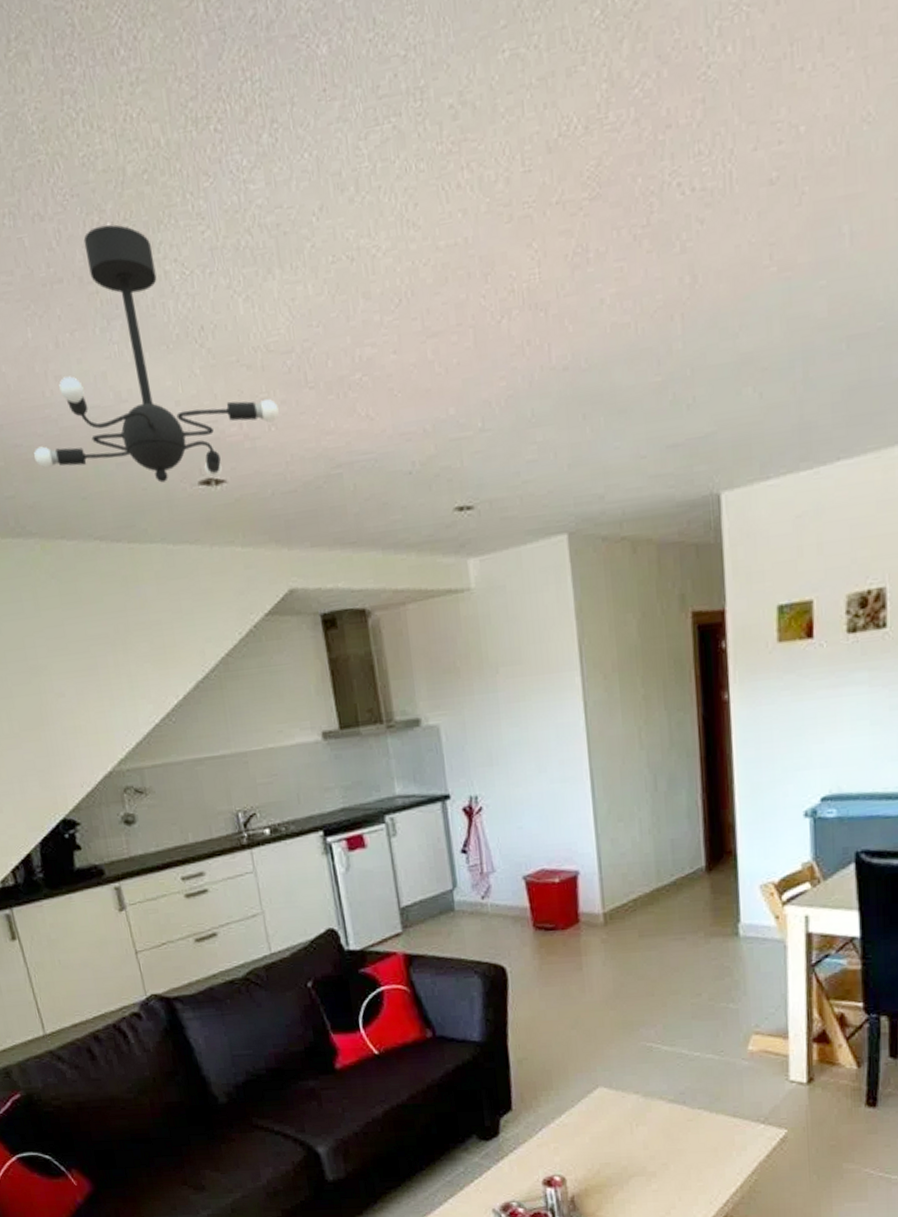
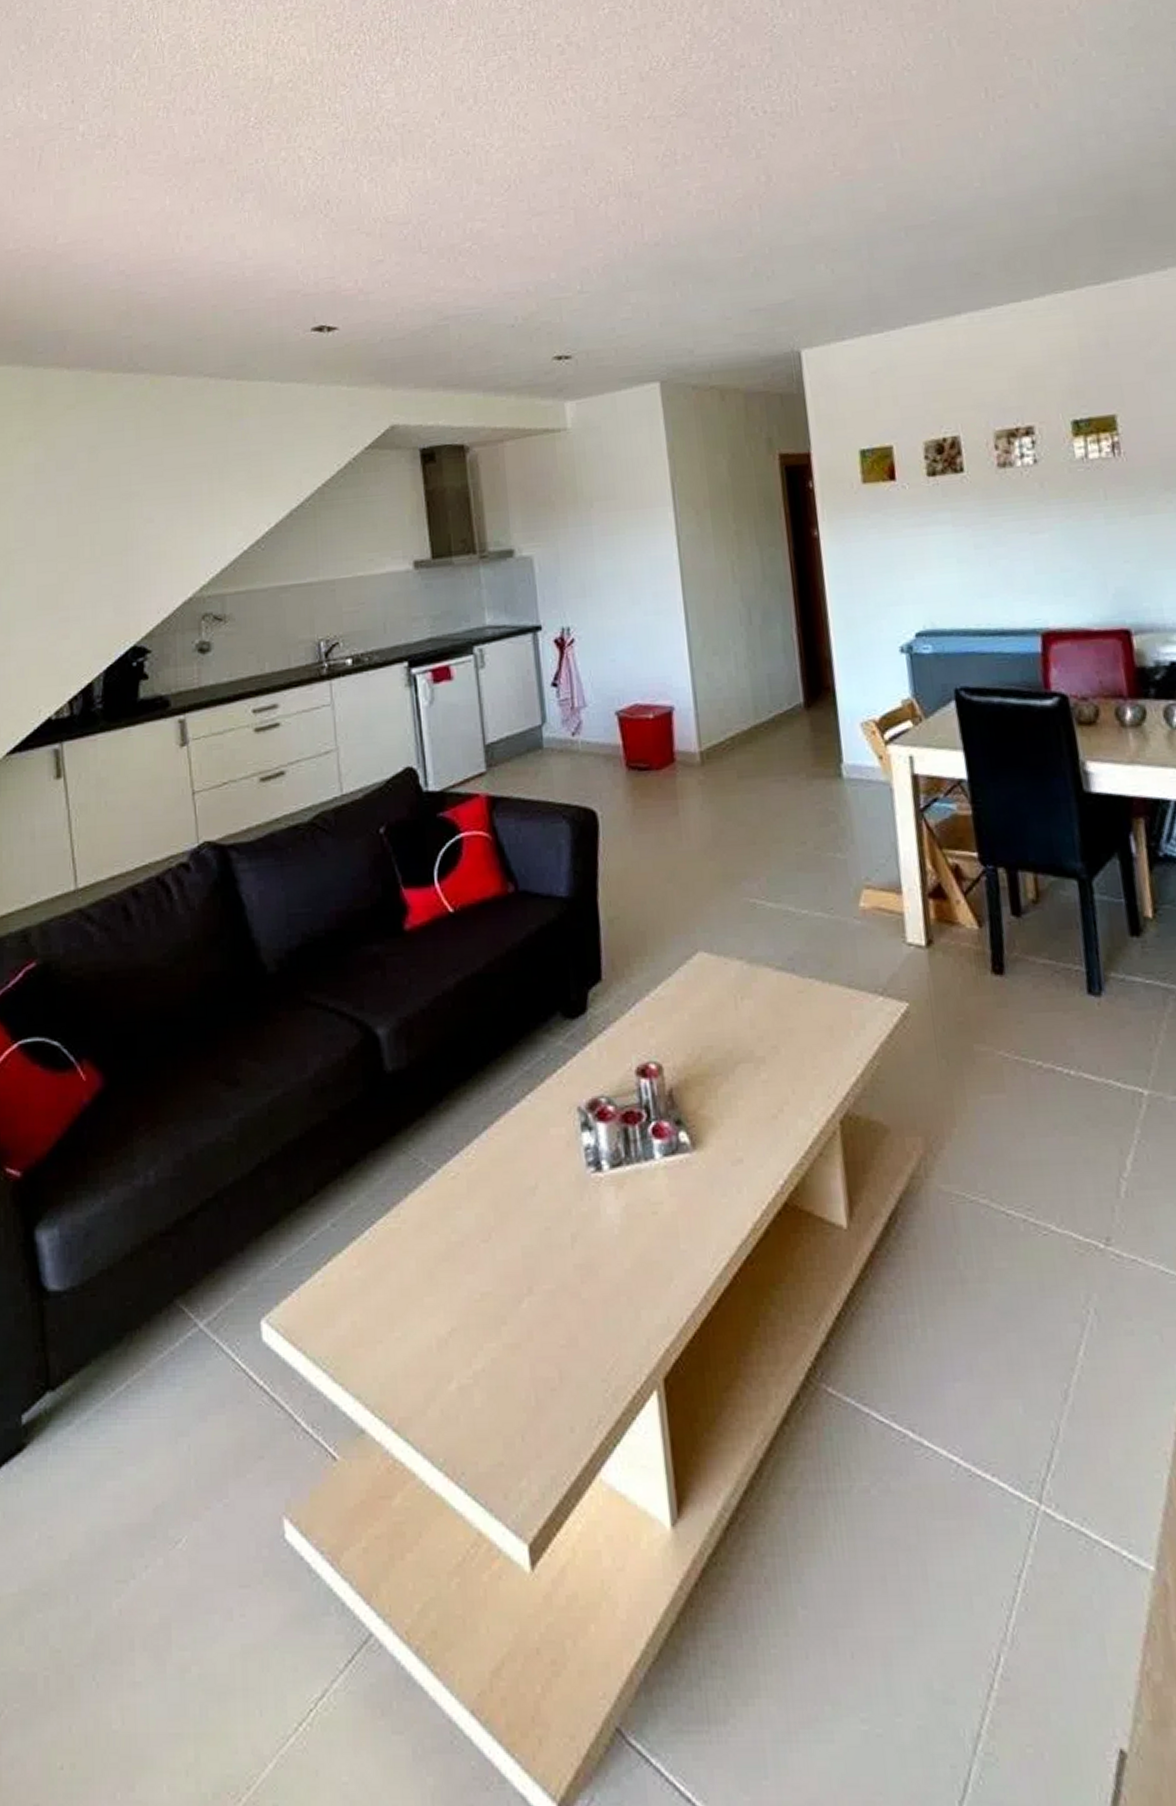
ceiling light fixture: present [33,224,279,483] -> none [155,119,393,328]

